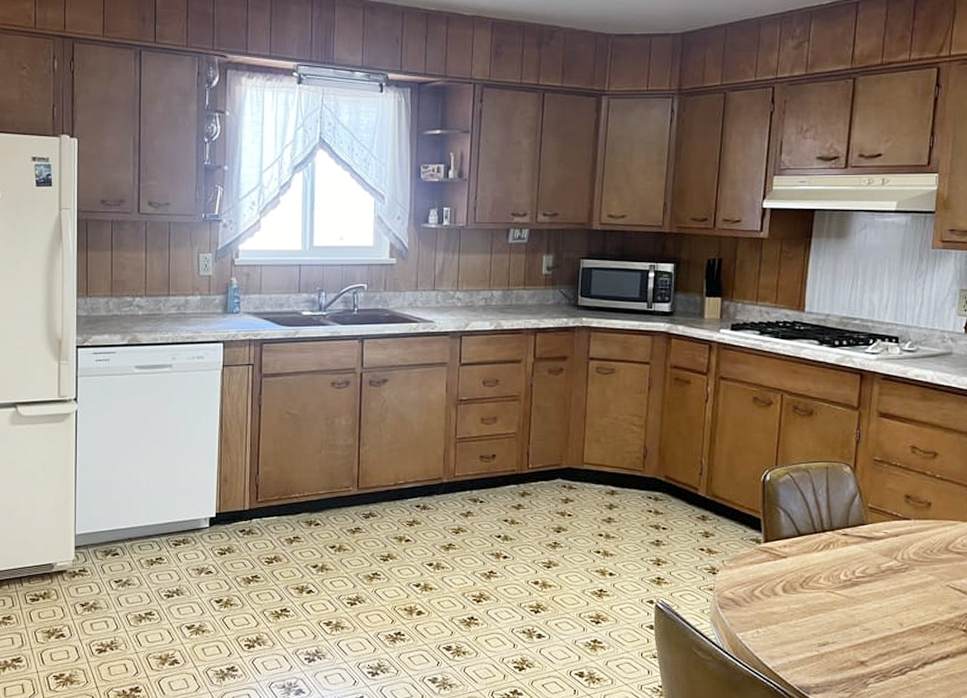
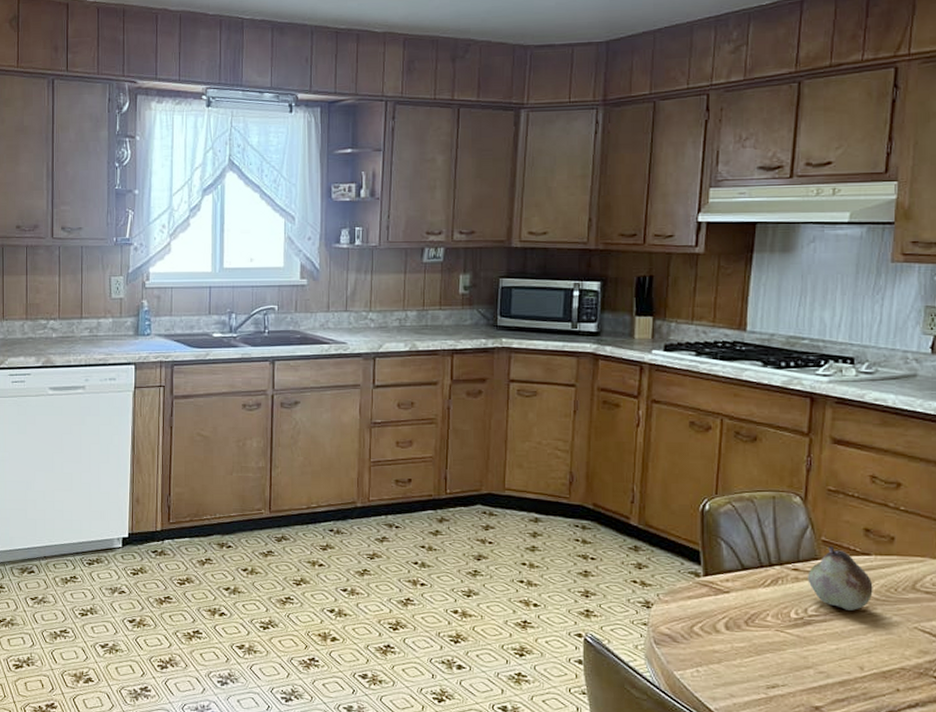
fruit: none [856,512,912,571] -> present [808,546,873,610]

